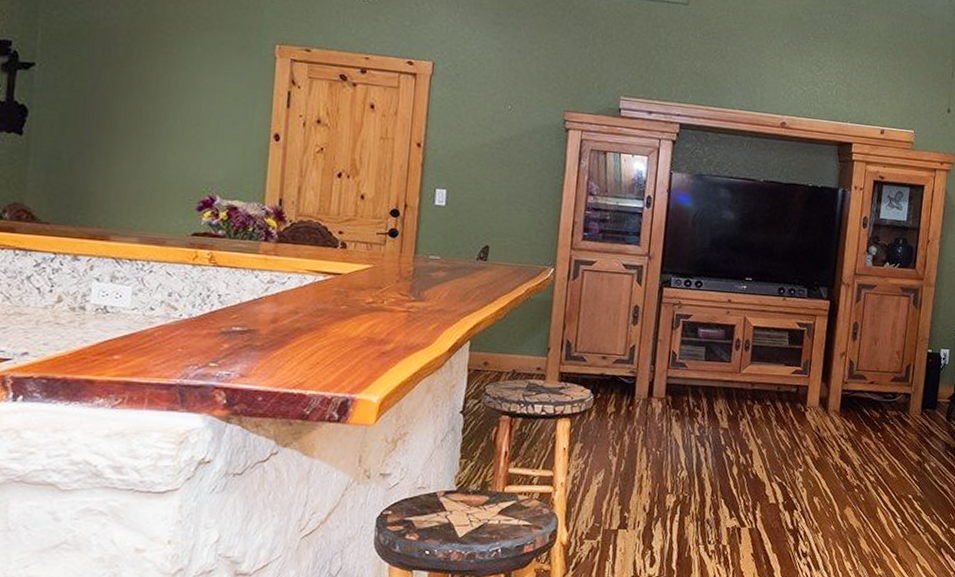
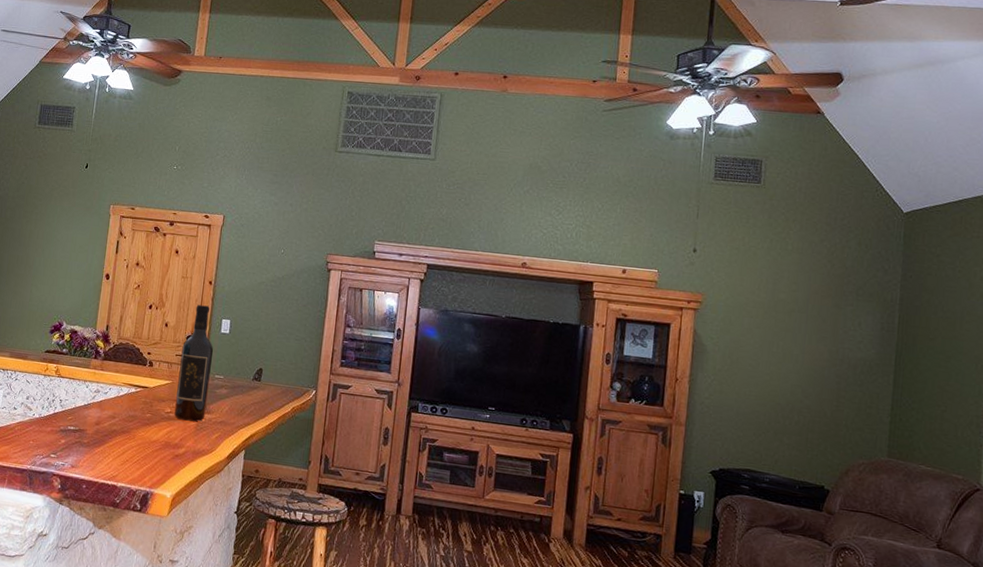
wine bottle: none [378,172,427,312] -> present [174,305,214,422]

